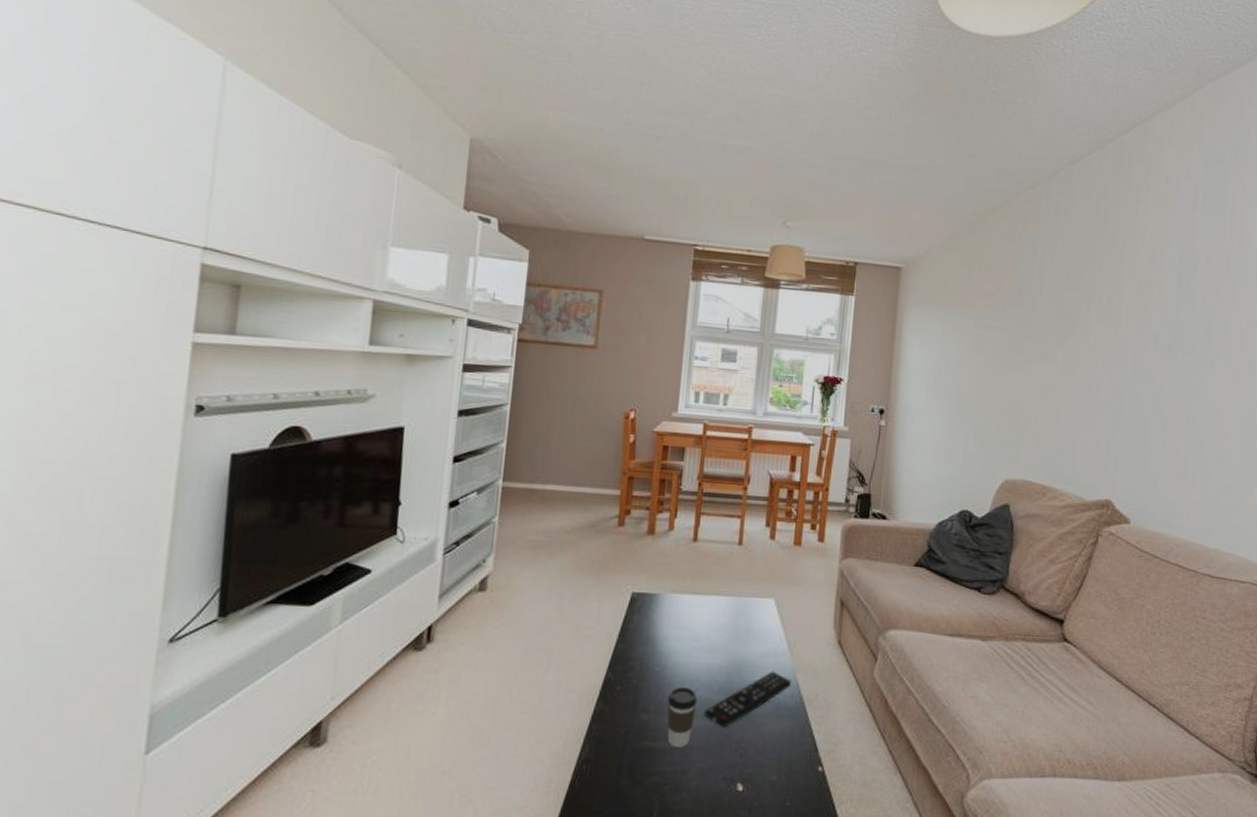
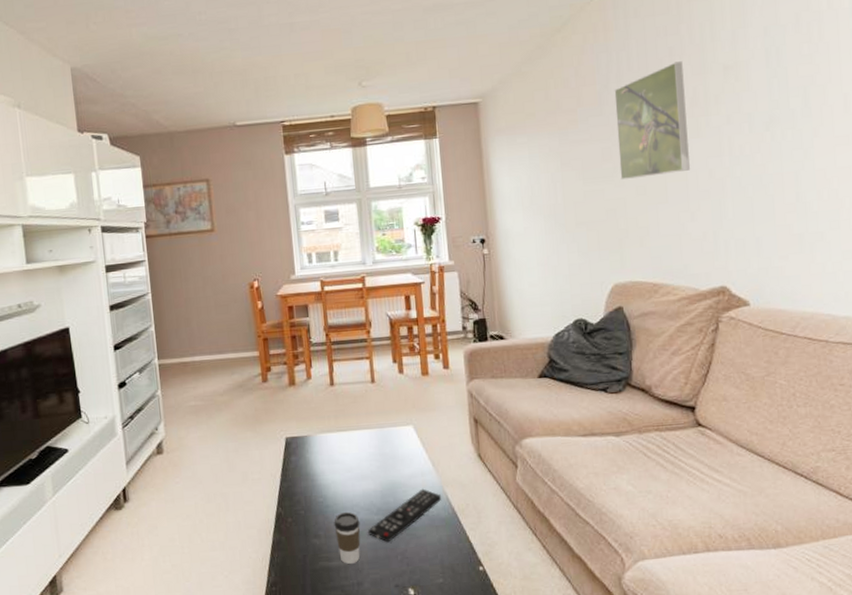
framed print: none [1027,267,1102,378] -> present [614,61,690,179]

